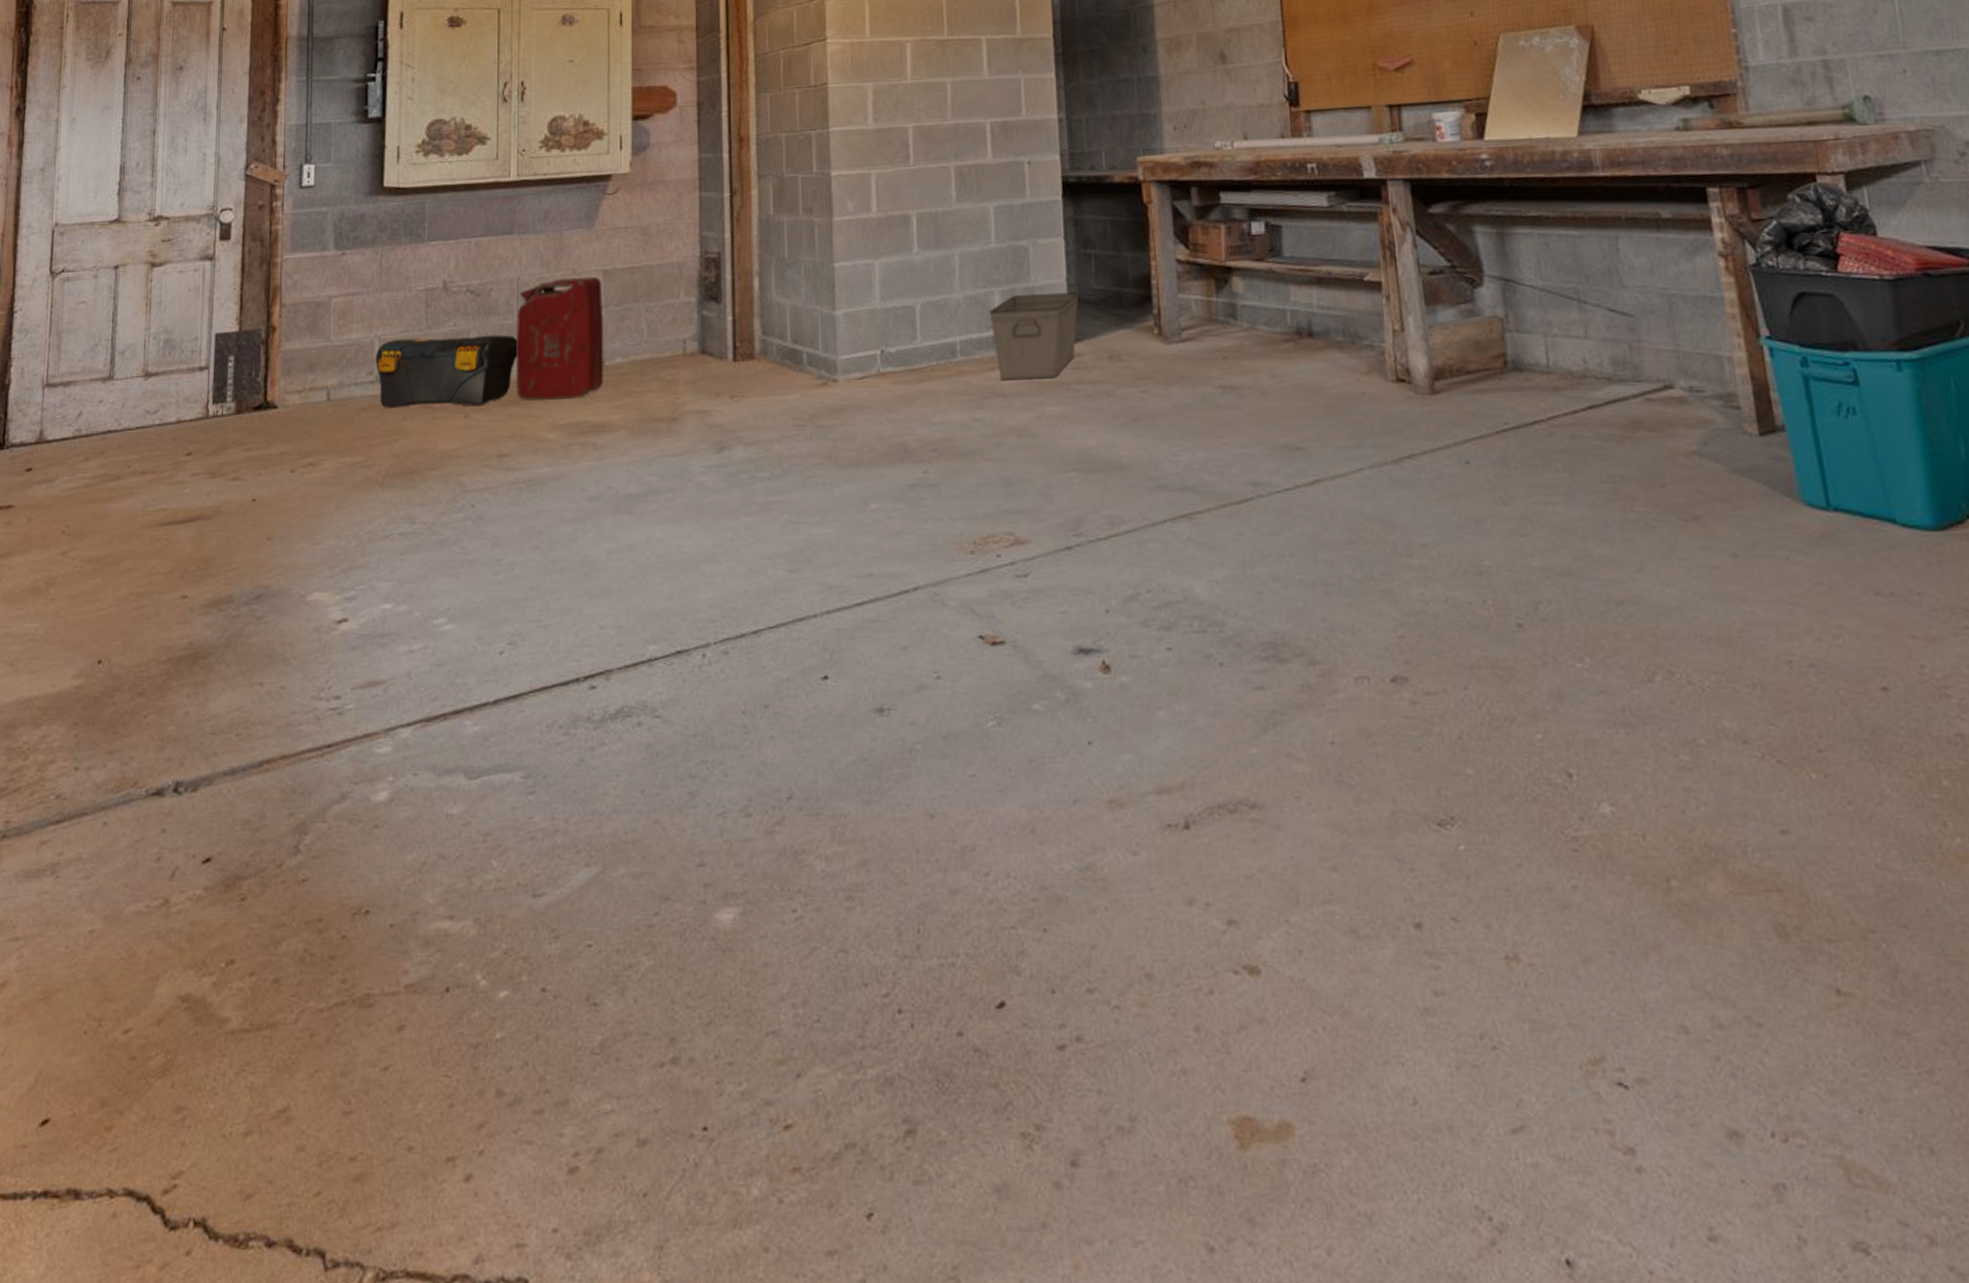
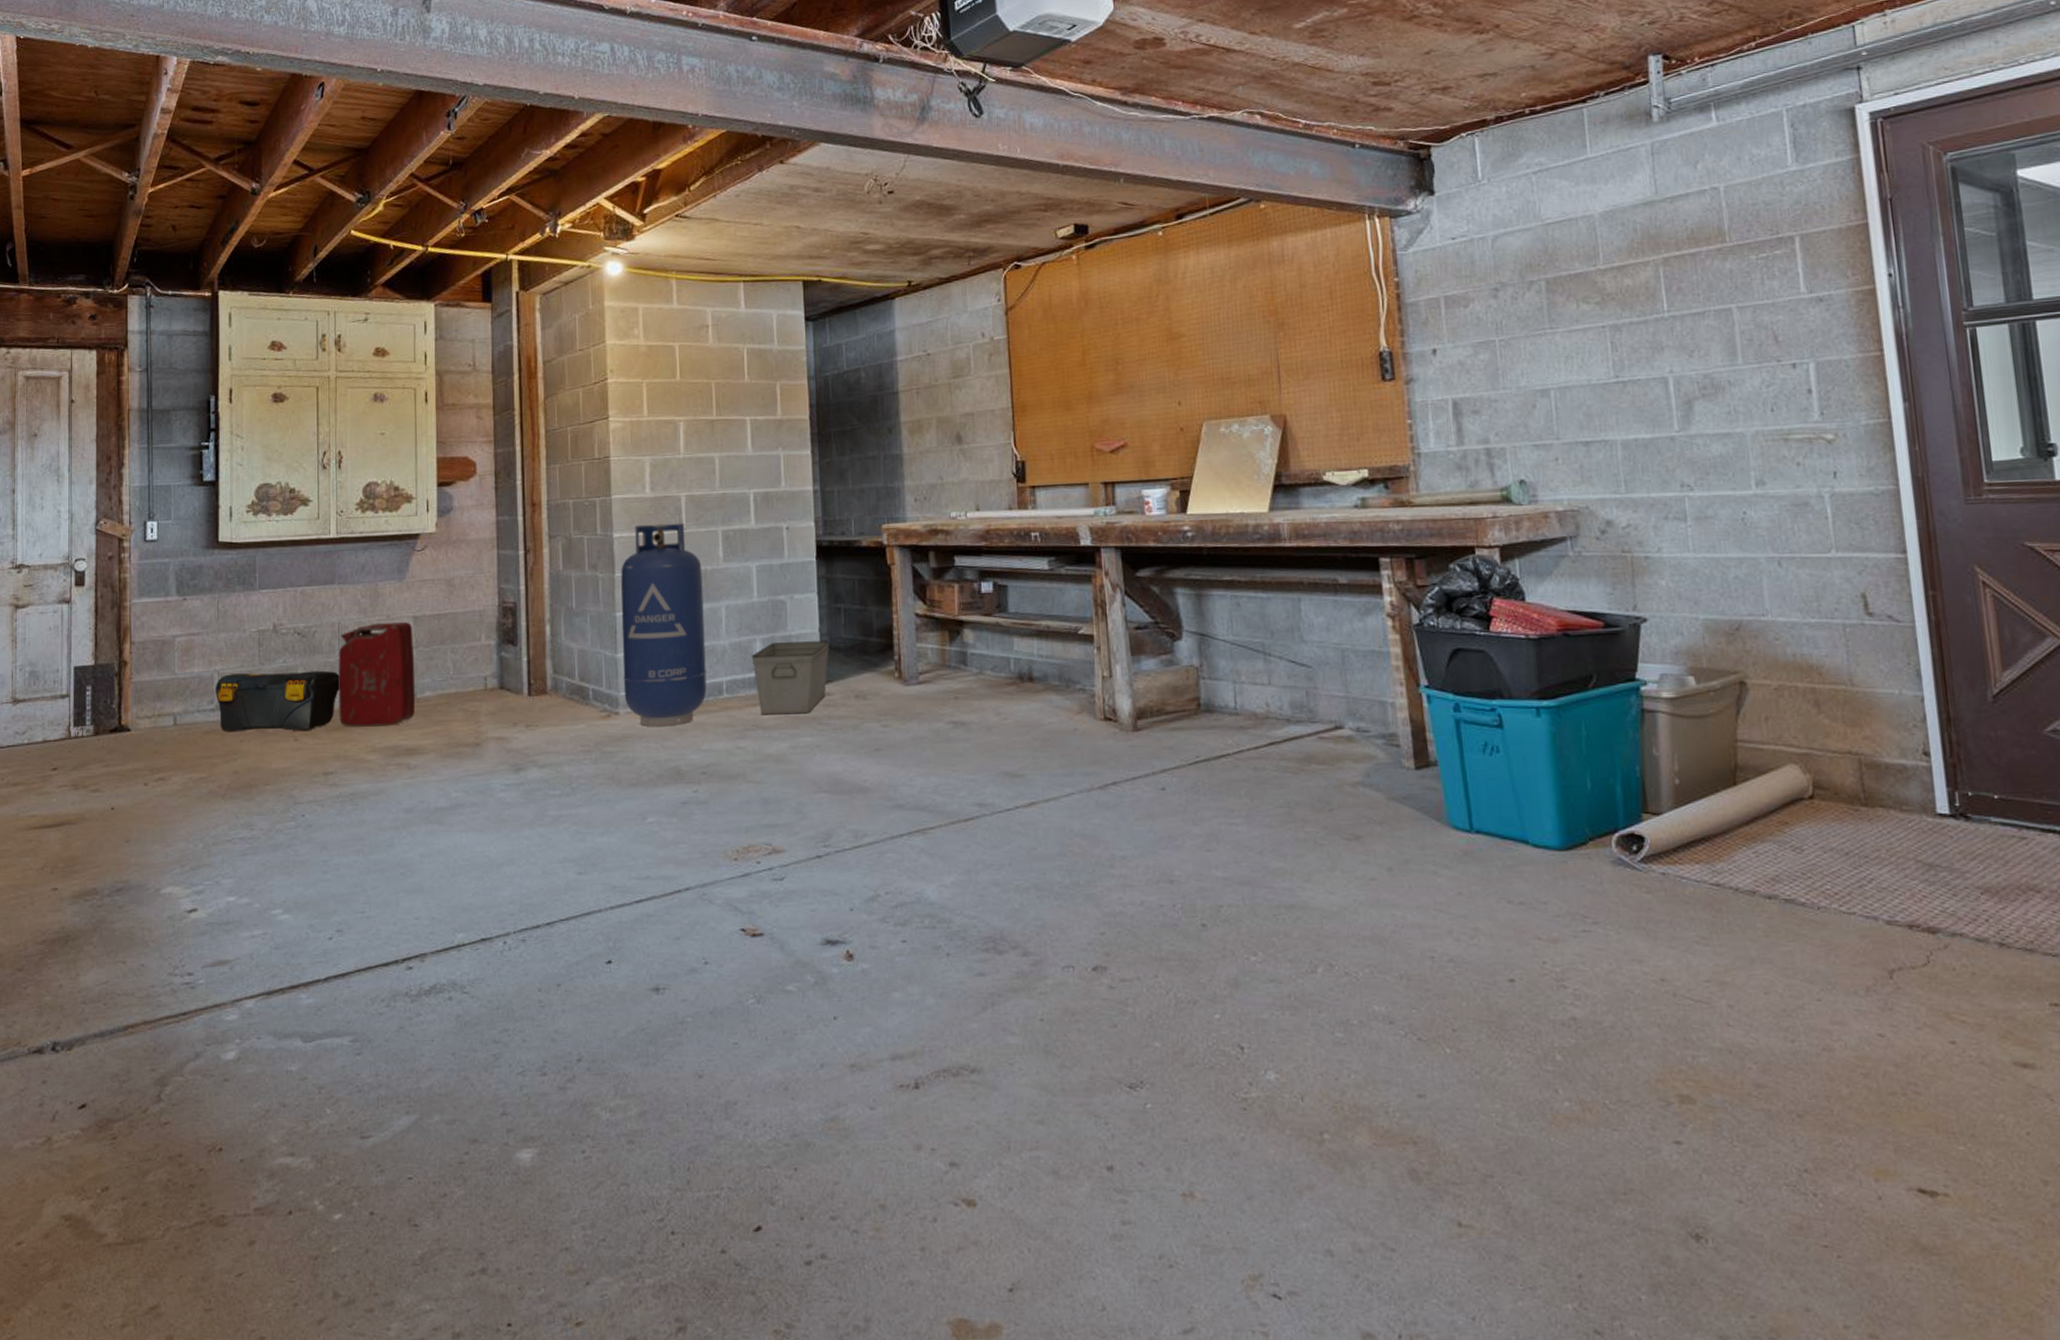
gas cylinder: none [839,158,938,396] -> present [621,522,707,727]

